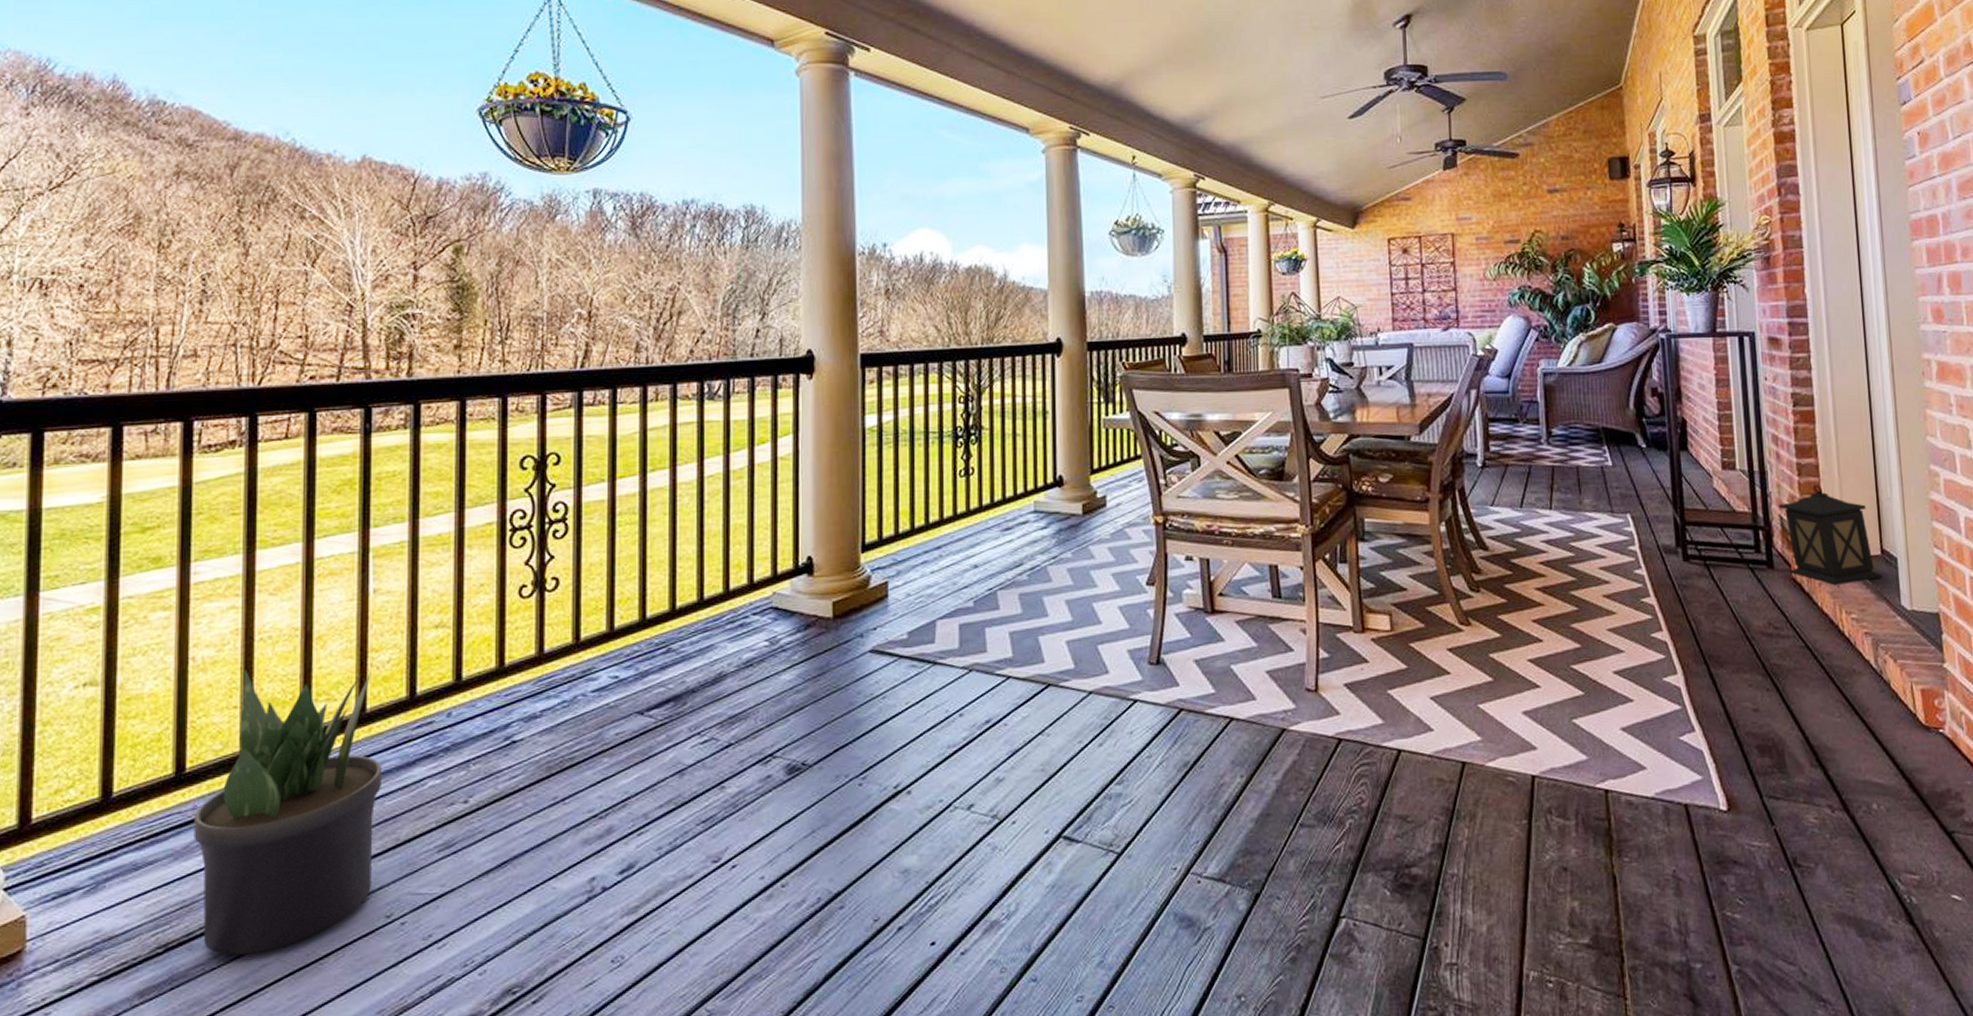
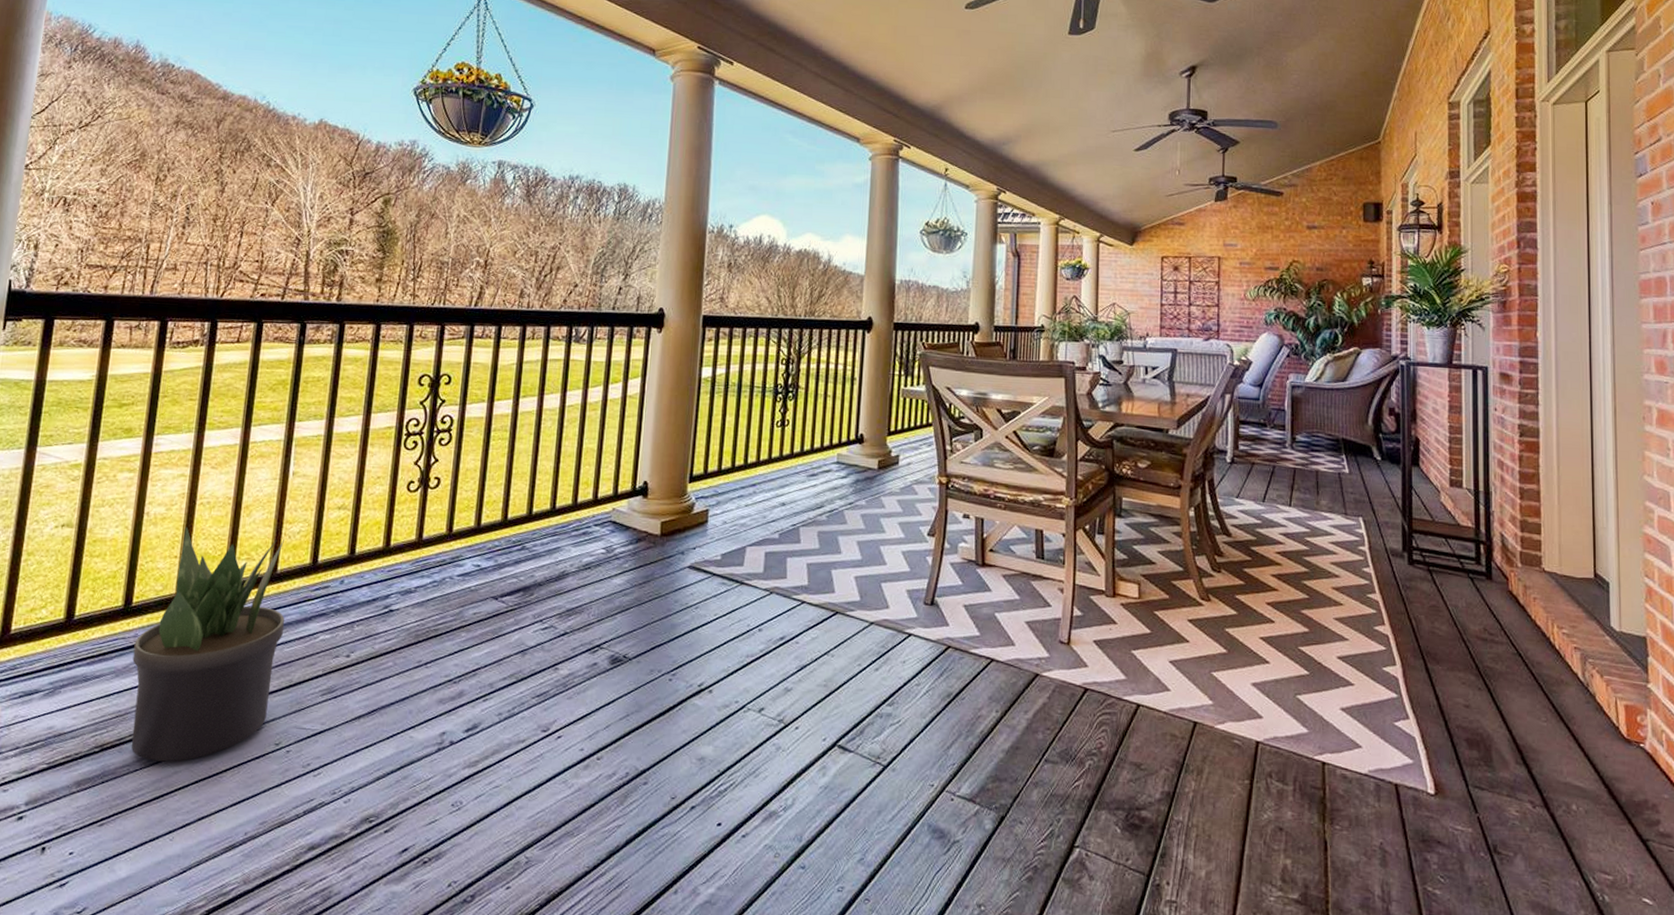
lantern: present [1779,484,1882,586] -> none [1501,508,1594,602]

